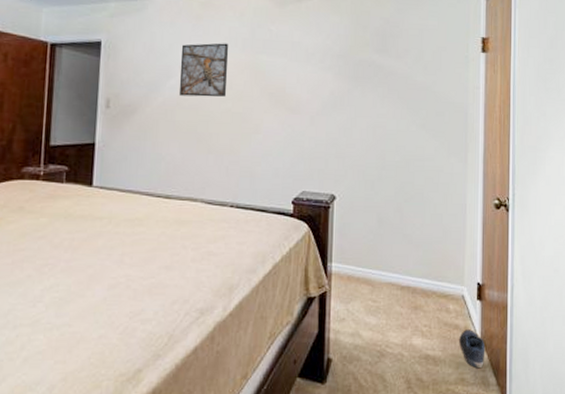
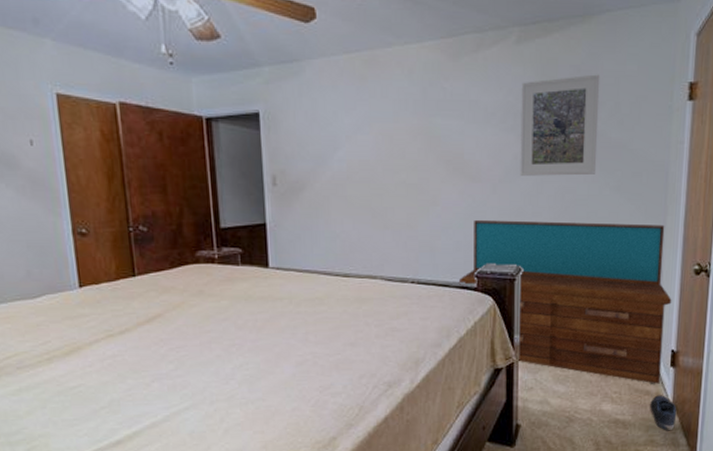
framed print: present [179,43,229,97] -> none [346,106,400,168]
dresser: none [275,148,476,319] -> present [458,219,672,385]
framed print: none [335,26,406,113] -> present [520,74,600,176]

